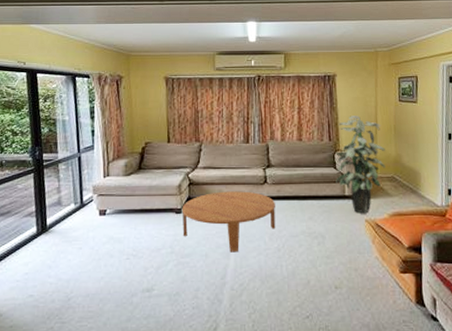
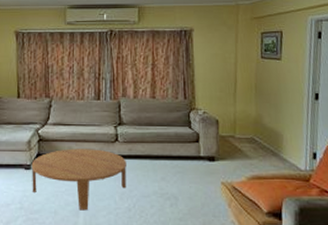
indoor plant: present [335,116,386,214] -> none [190,73,245,176]

